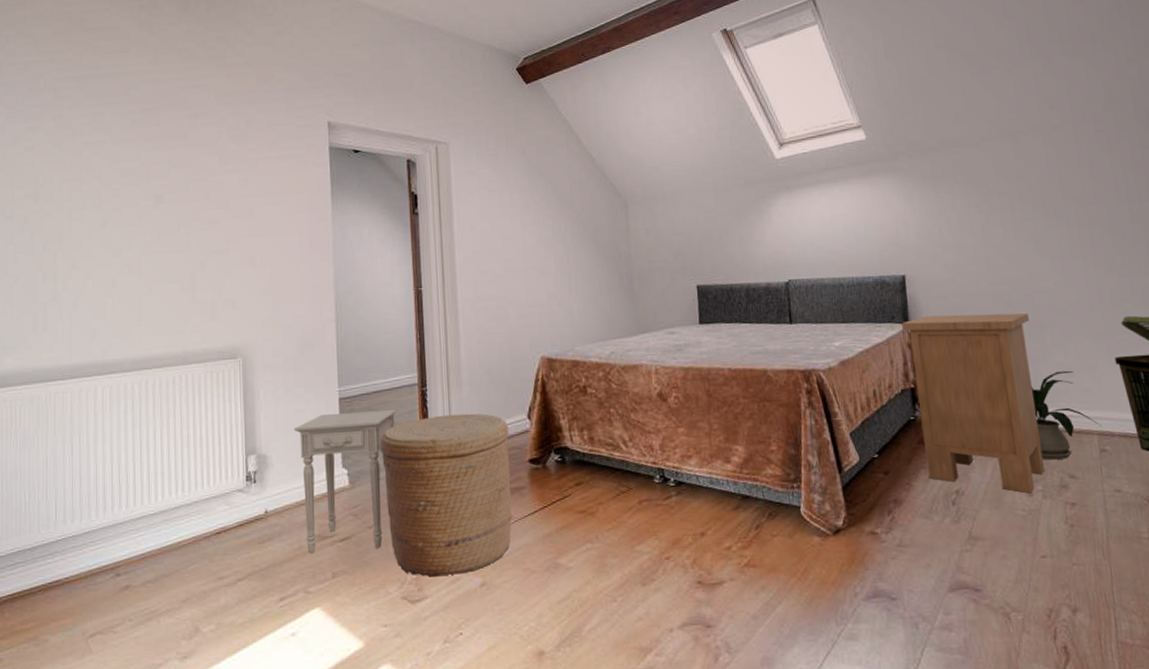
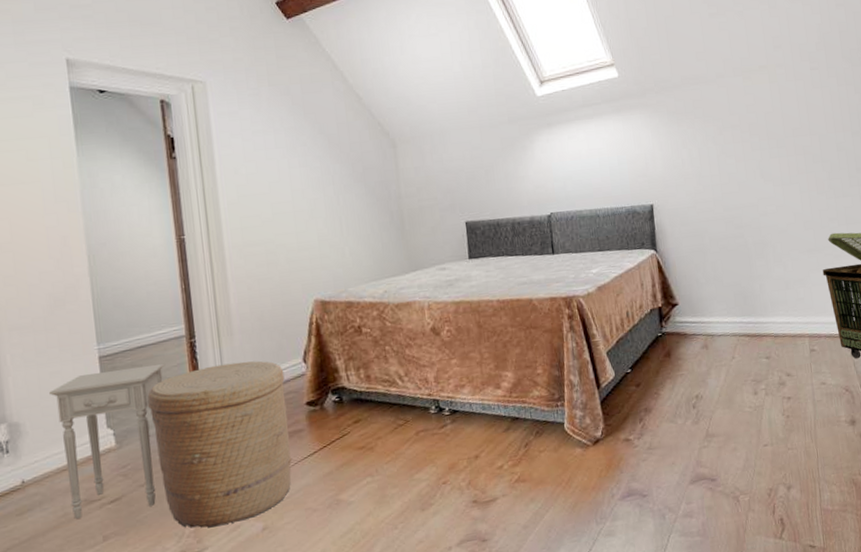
nightstand: present [901,313,1045,494] -> none [650,234,767,393]
house plant: present [1031,370,1101,460] -> none [756,283,811,362]

